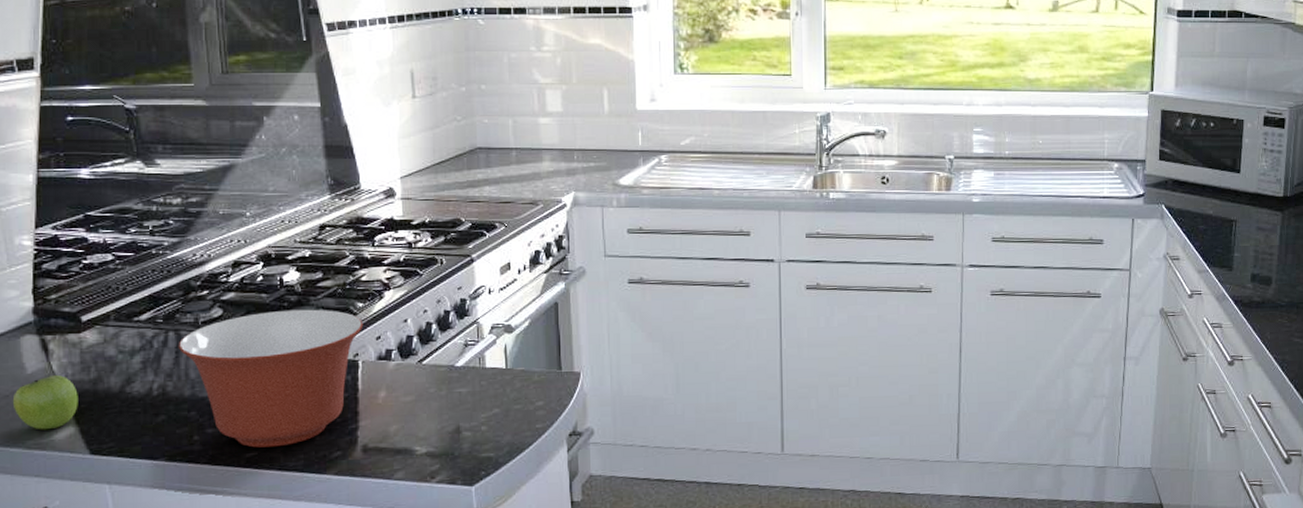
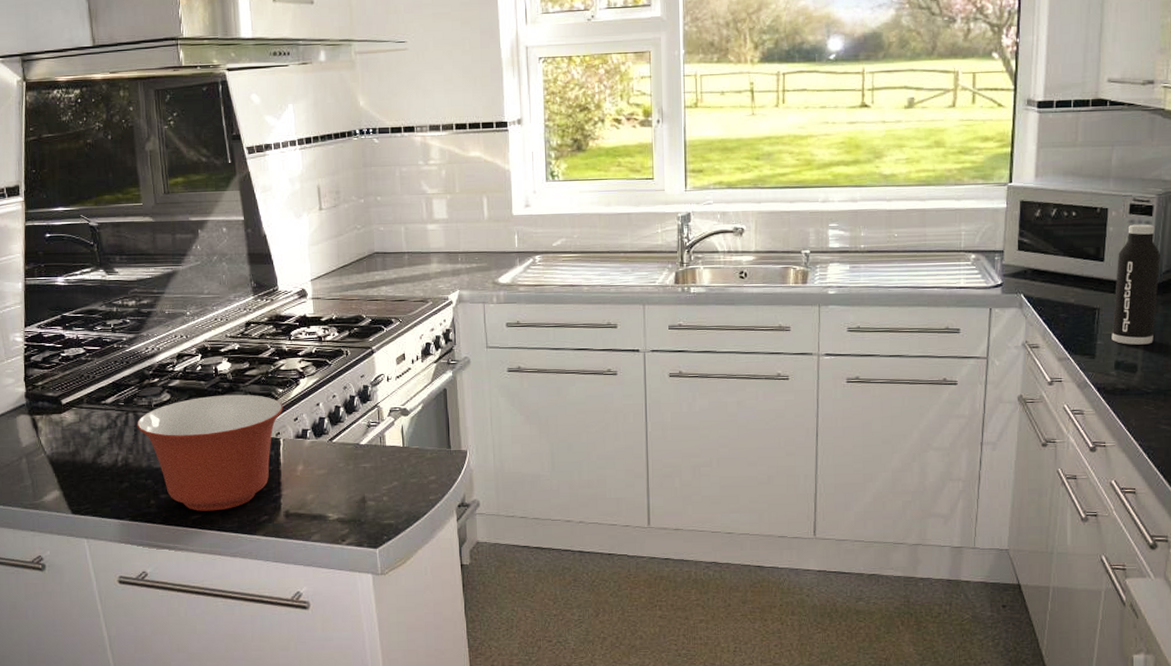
fruit: present [12,374,78,430] -> none [12,447,62,493]
water bottle: none [1248,136,1293,257] -> present [1111,224,1161,345]

